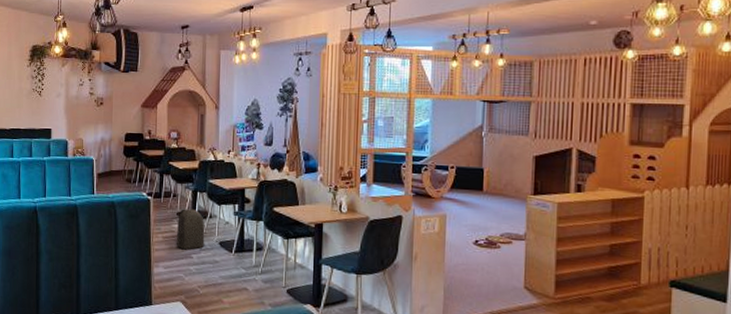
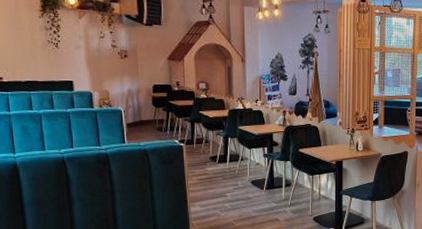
backpack: present [176,208,205,250] -> none [210,152,238,190]

